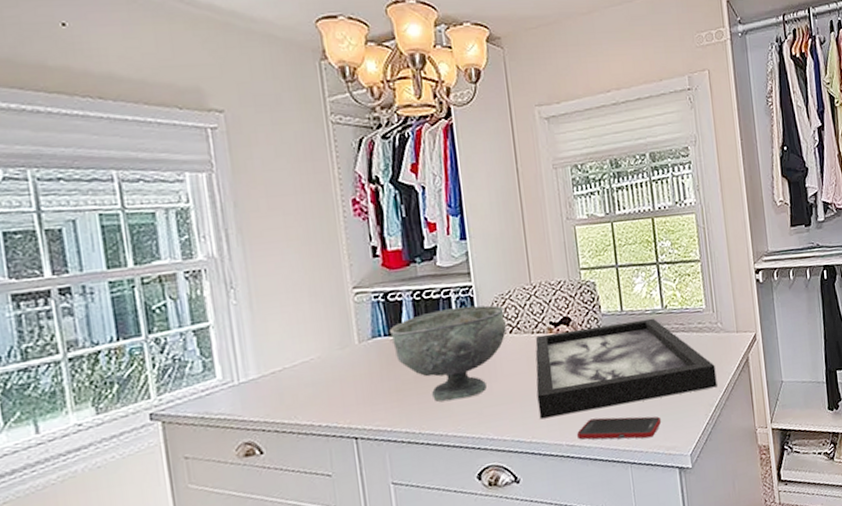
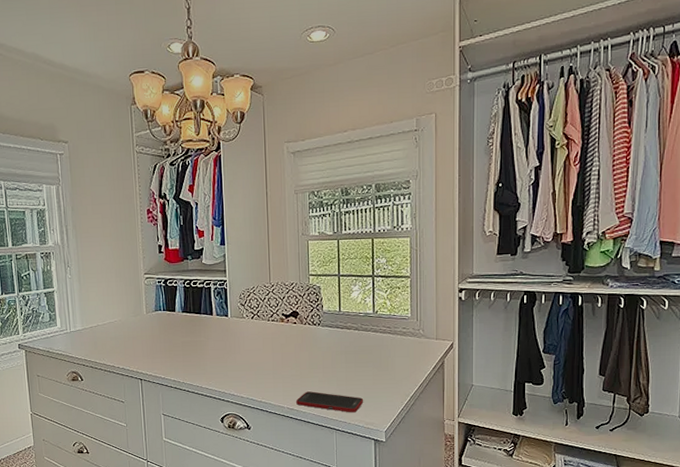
decorative bowl: present [390,305,506,402] -> none [167,295,249,363]
picture frame: present [535,318,717,419] -> none [268,319,414,386]

